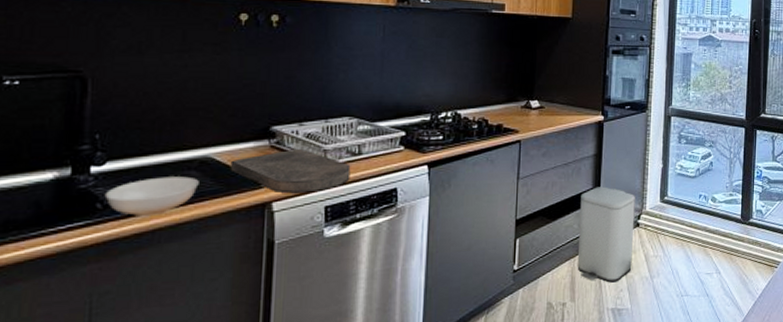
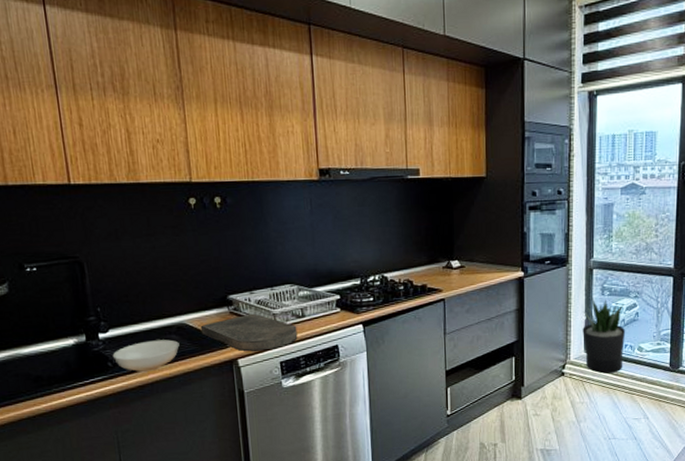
pedal bin: present [577,186,635,283] -> none [505,339,559,427]
planter: none [659,145,701,225] -> present [582,297,626,374]

